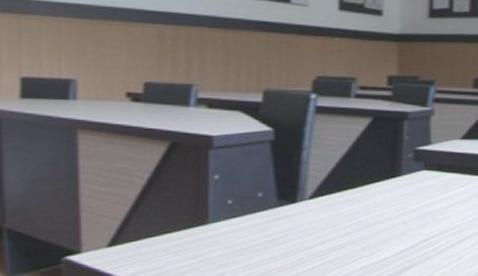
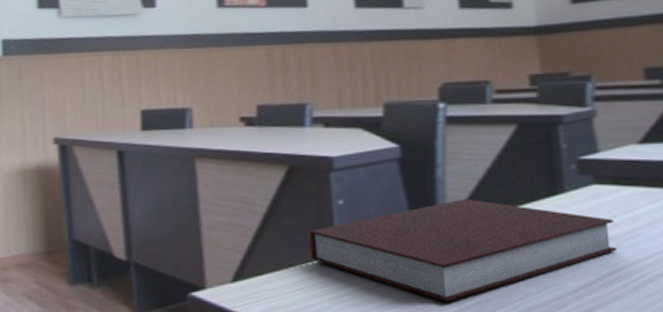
notebook: none [184,177,434,264] -> present [309,198,618,303]

